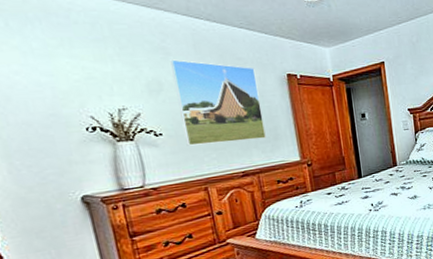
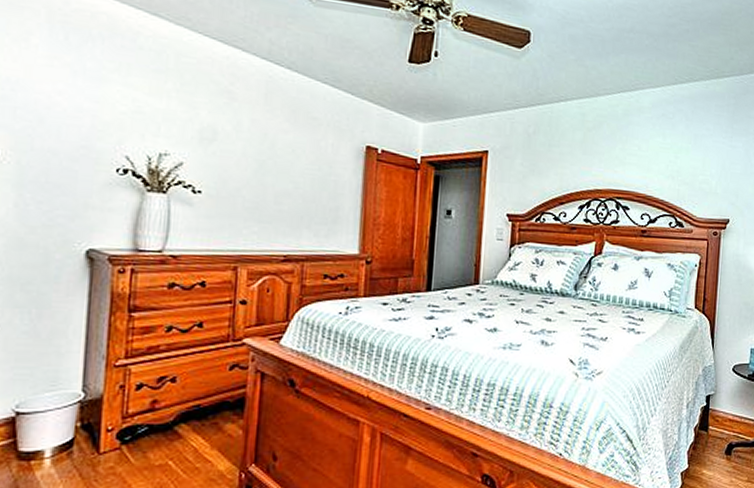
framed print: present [169,59,266,146] -> none [226,106,330,219]

